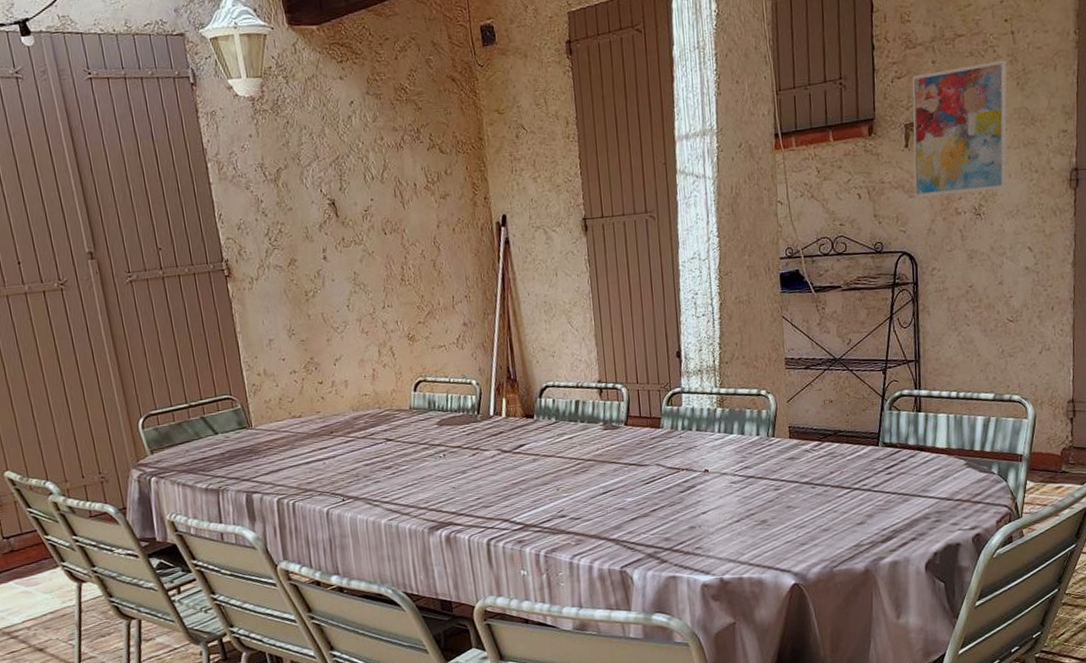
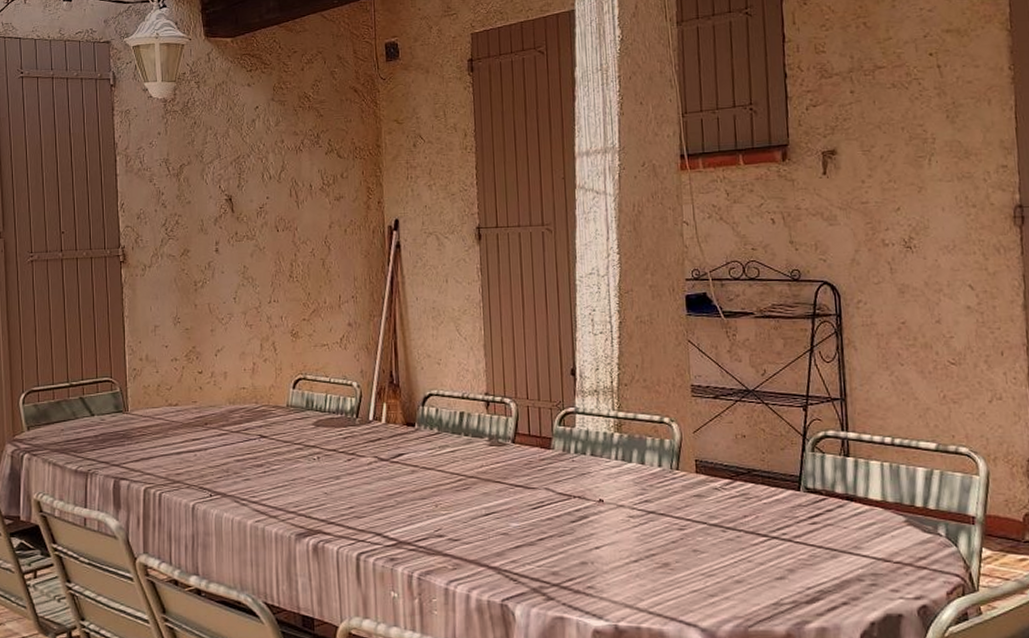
wall art: present [912,59,1007,197] -> none [829,92,941,226]

